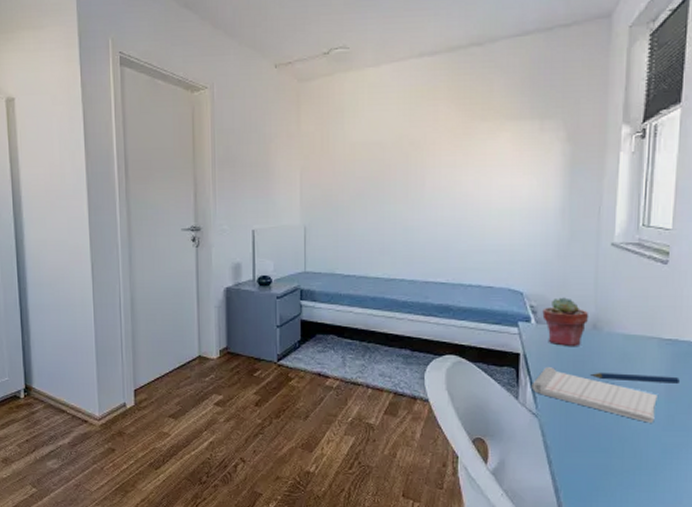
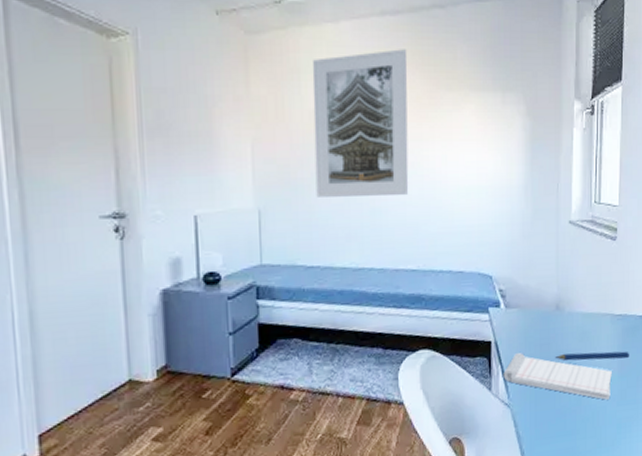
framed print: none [354,86,444,217] -> present [312,49,409,197]
potted succulent: present [542,297,589,346] -> none [511,279,553,330]

